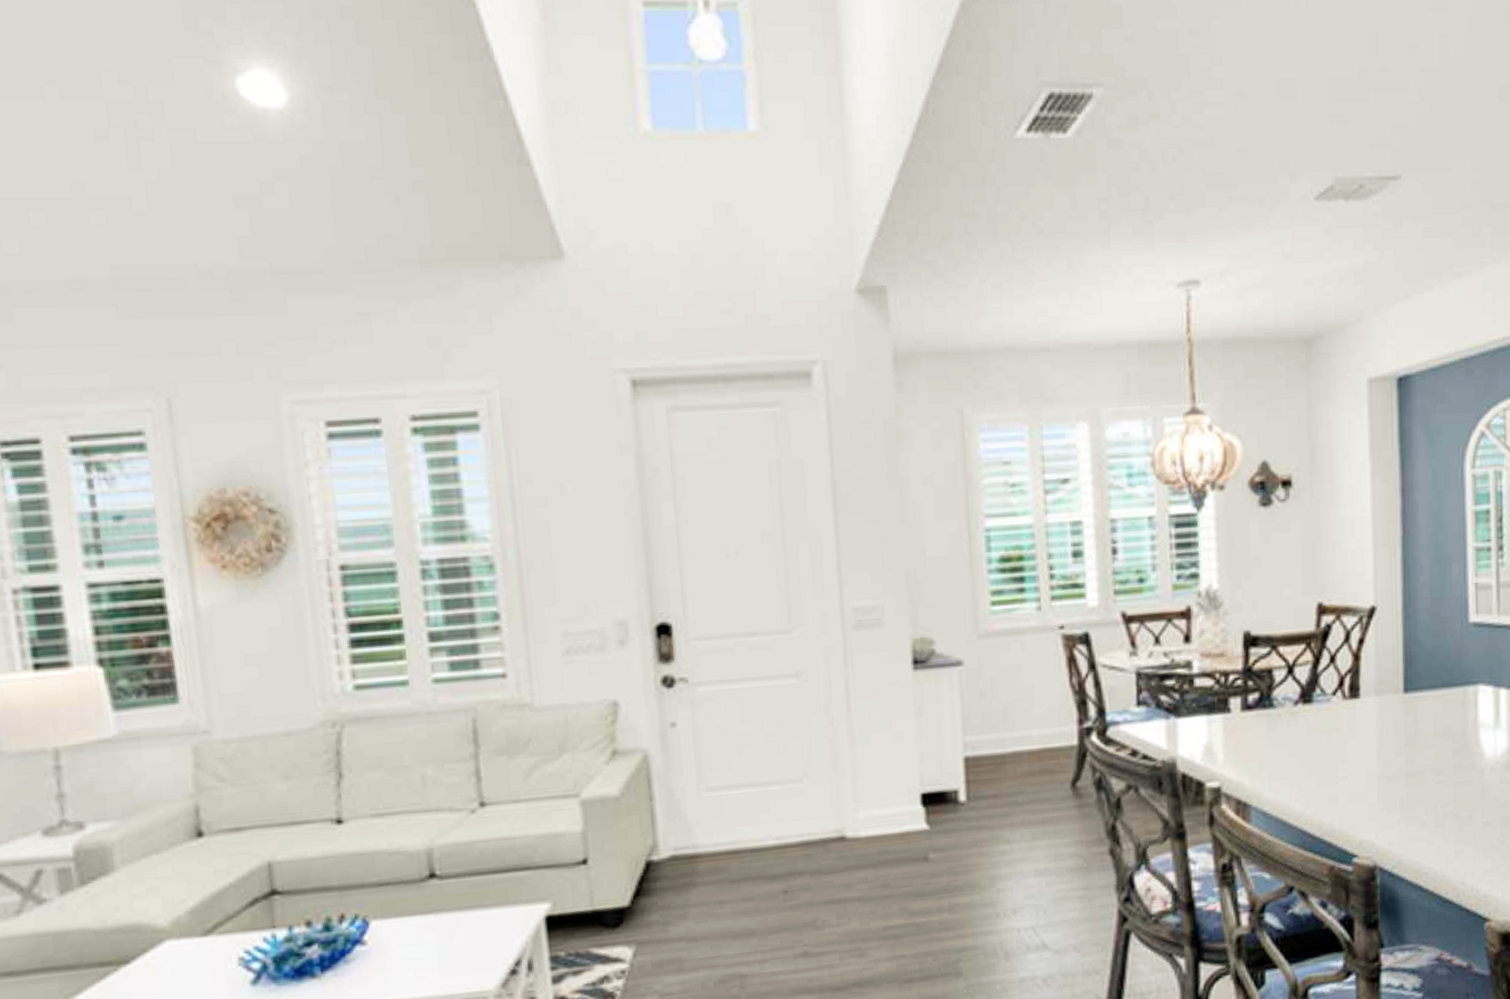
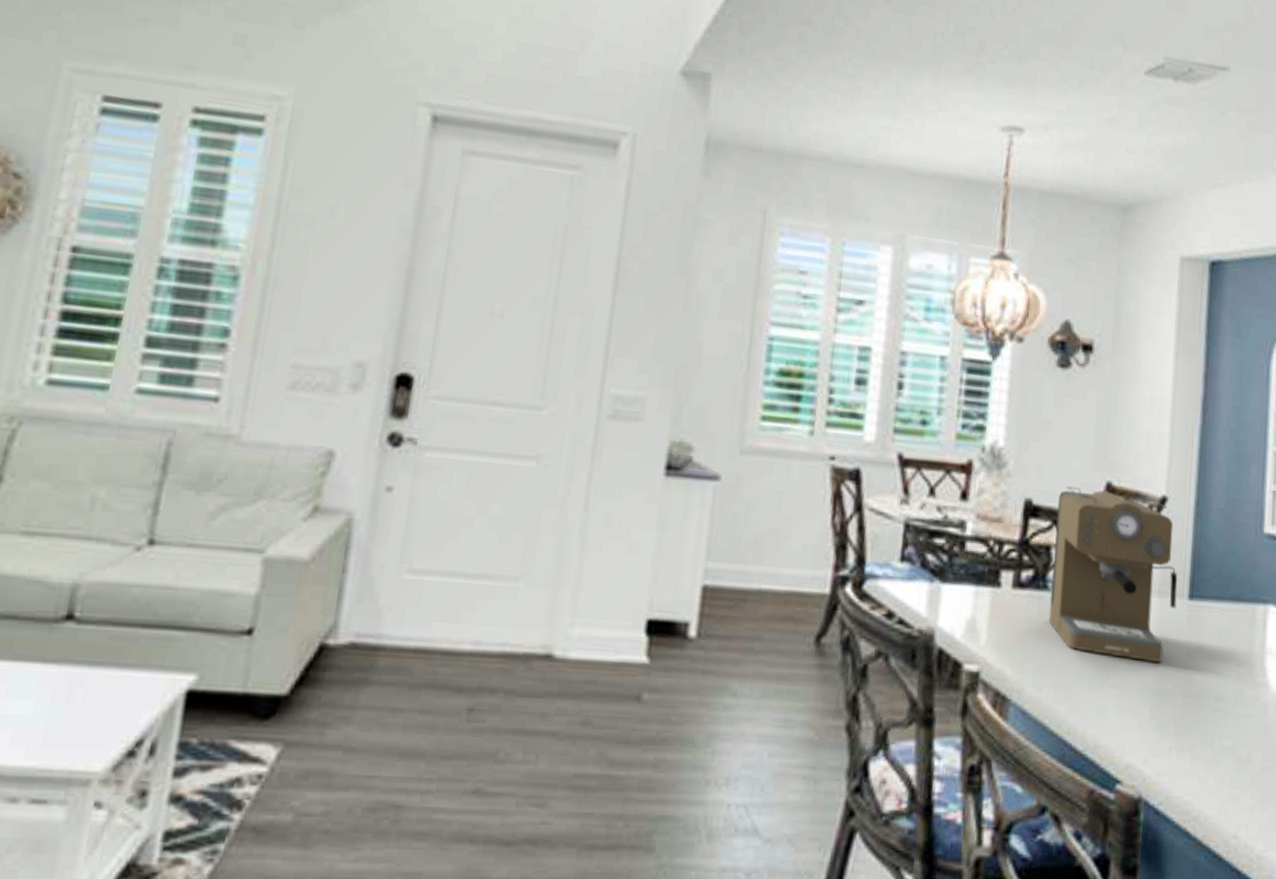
coffee maker: none [1274,609,1393,754] -> present [1048,485,1178,662]

